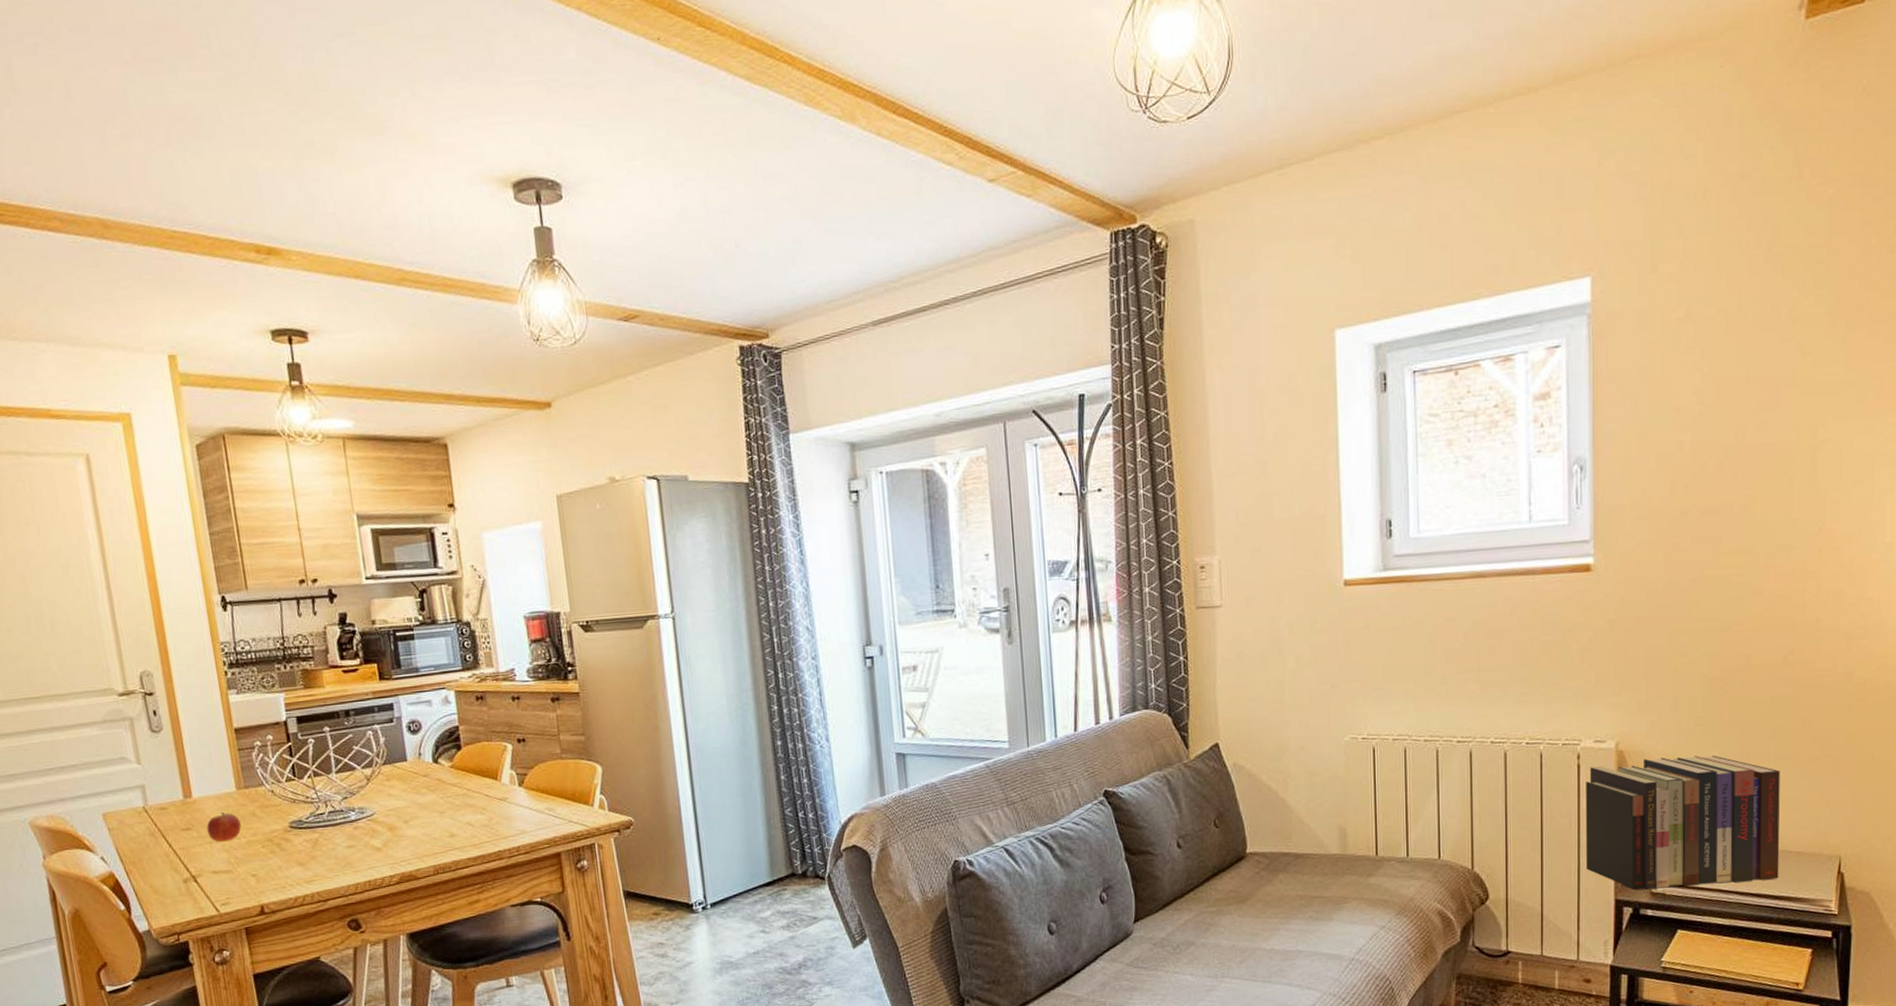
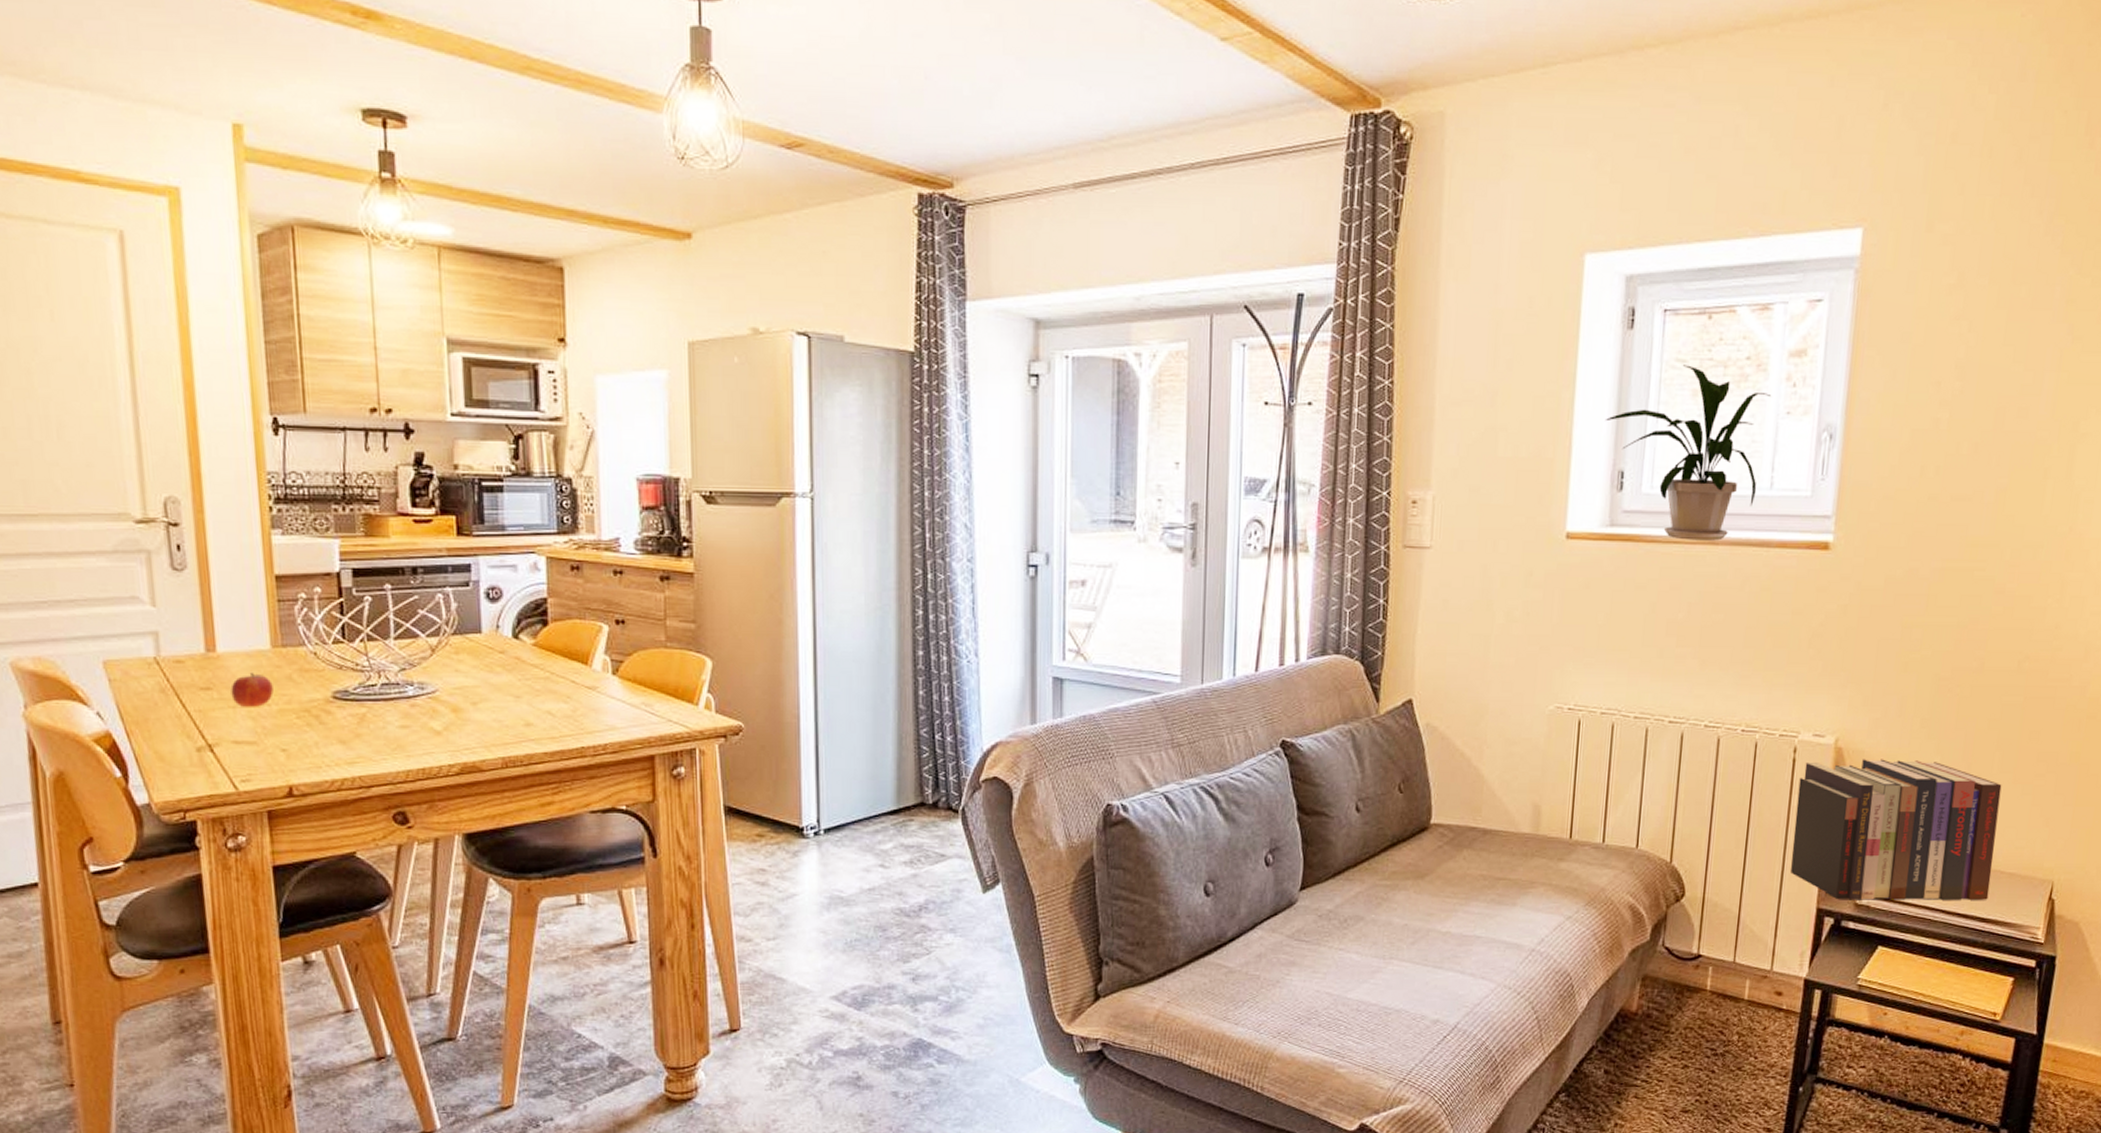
house plant: none [1368,418,1522,576] -> present [1605,365,1772,541]

